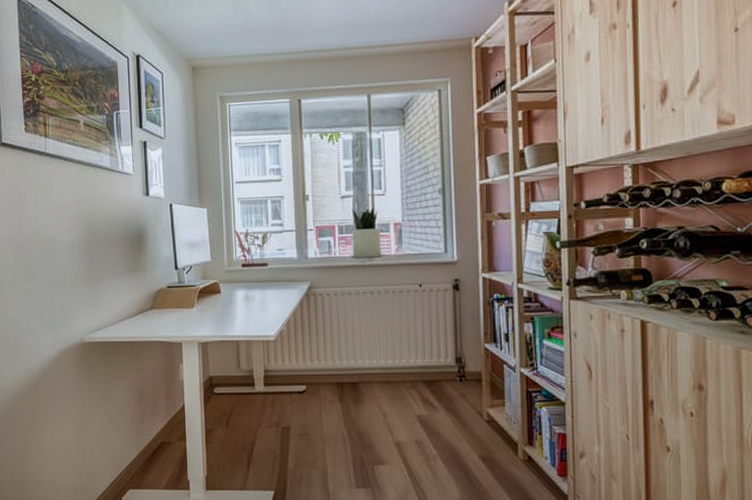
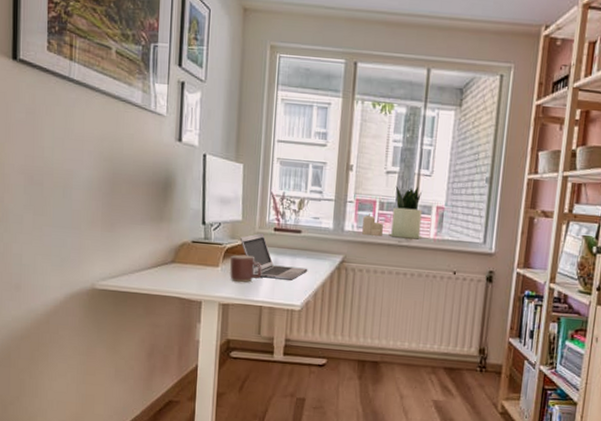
mug: none [205,293,235,320] -> present [230,255,262,282]
laptop: none [211,270,278,313] -> present [239,233,308,280]
candle: none [325,239,345,261] -> present [362,213,383,237]

